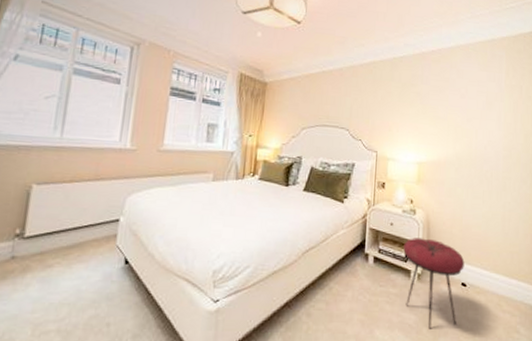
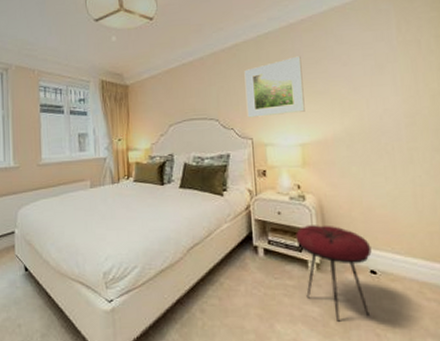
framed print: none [375,82,428,134] -> present [244,56,305,118]

